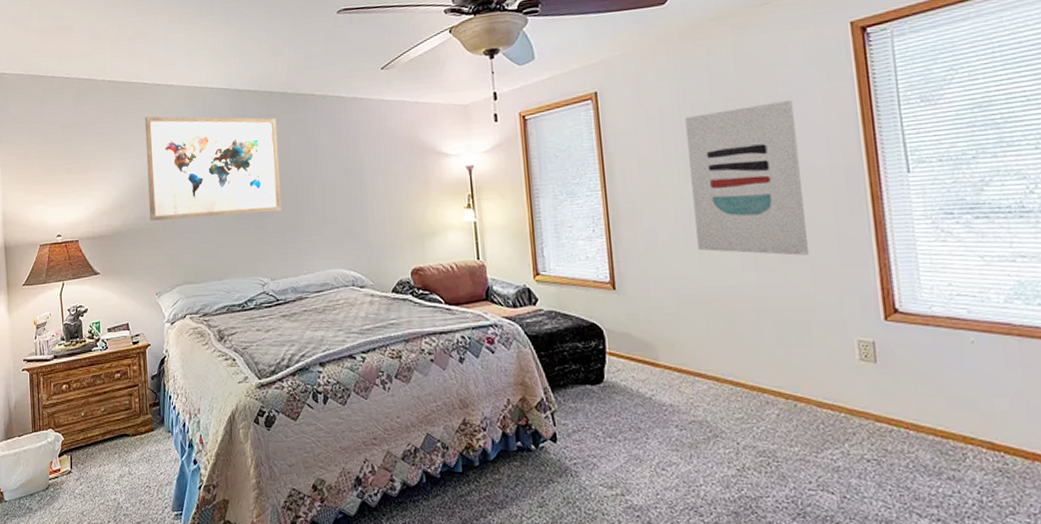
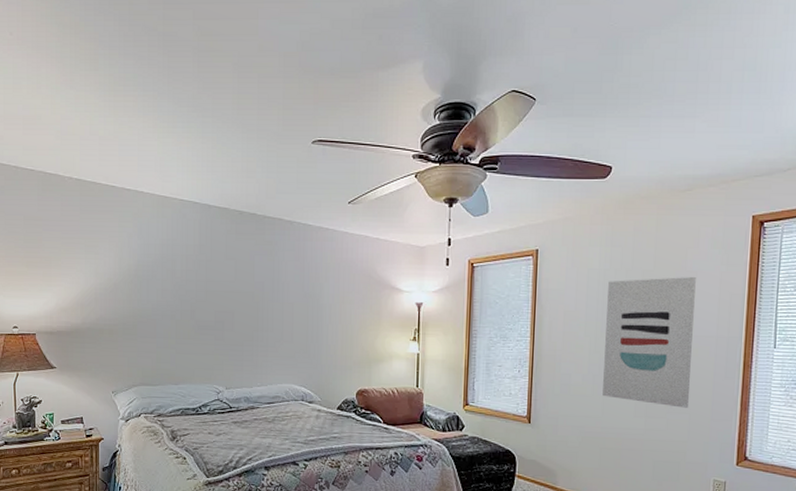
wall art: present [145,116,282,221] -> none [111,220,244,326]

